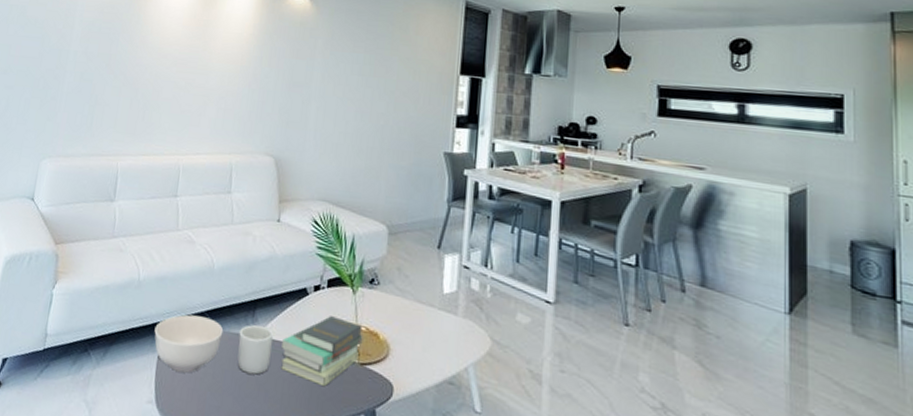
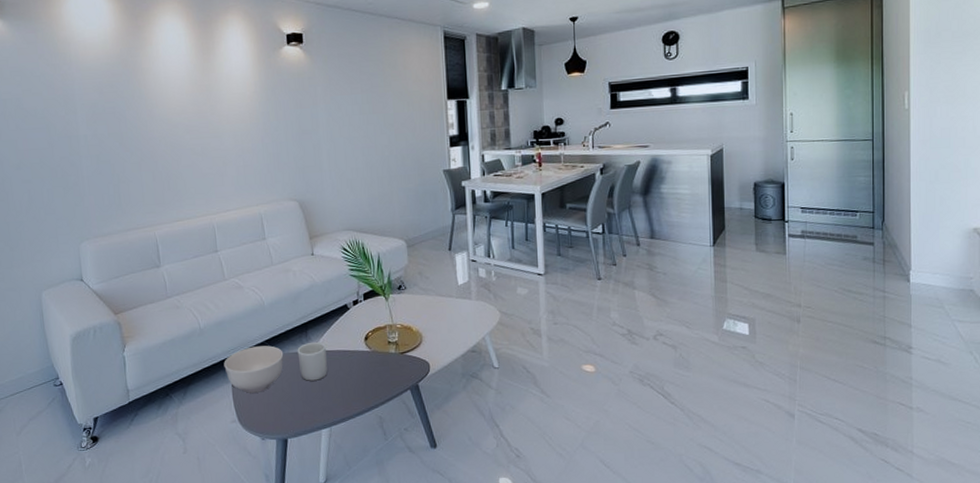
books: present [281,316,363,387] -> none [334,321,400,377]

